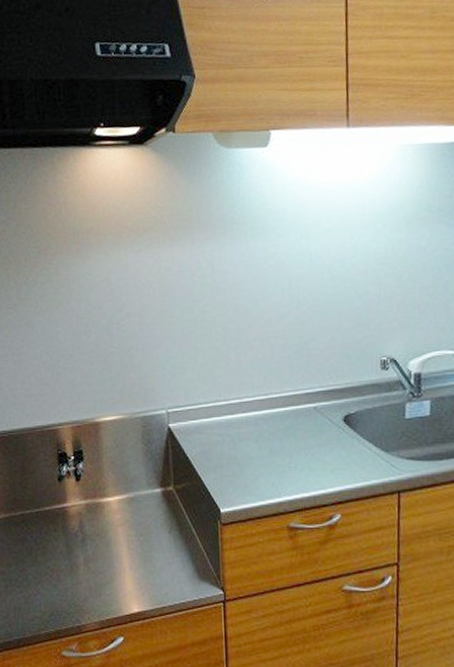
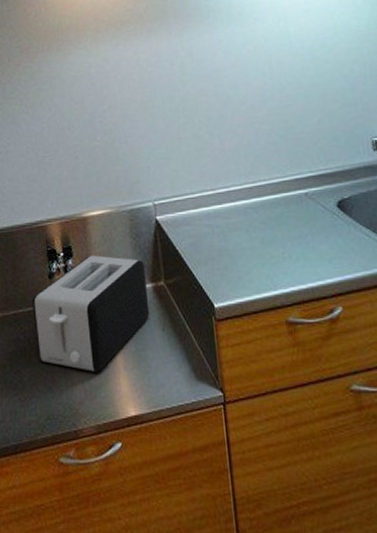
toaster: none [39,460,158,571] -> present [31,255,150,372]

